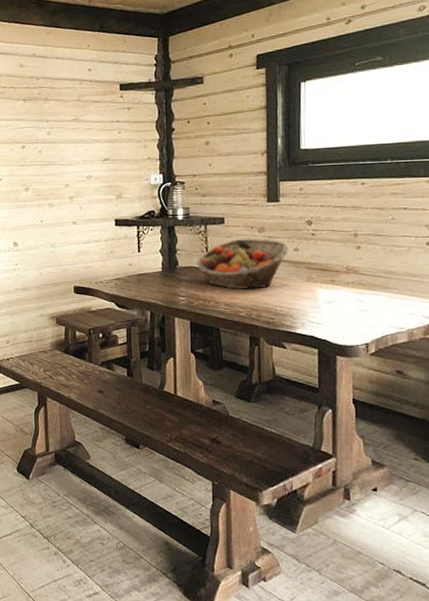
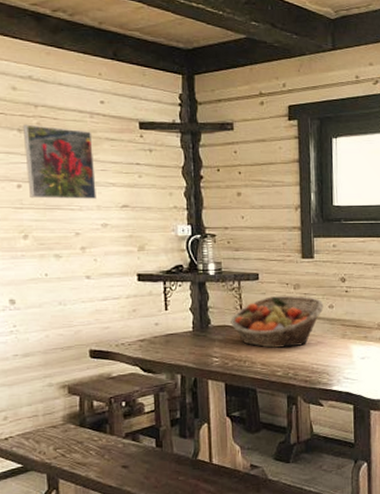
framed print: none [27,94,83,157] -> present [22,124,96,200]

